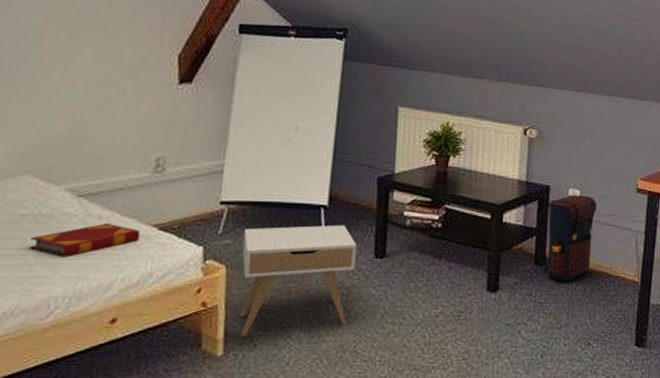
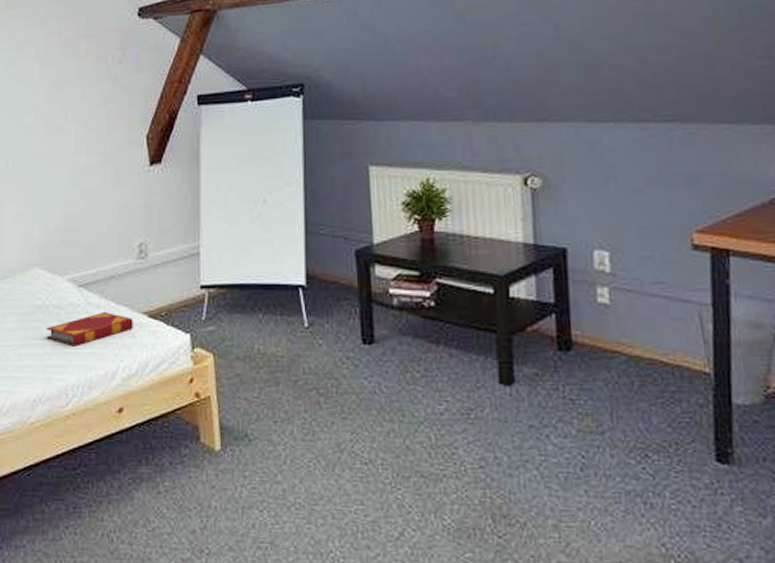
nightstand: present [240,224,357,337] -> none [226,306,342,431]
satchel: present [537,195,597,282] -> none [555,258,636,372]

